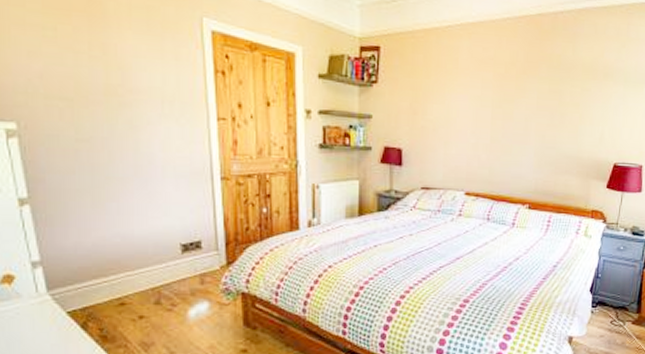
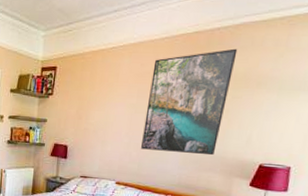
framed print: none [491,35,582,156] -> present [141,48,238,156]

